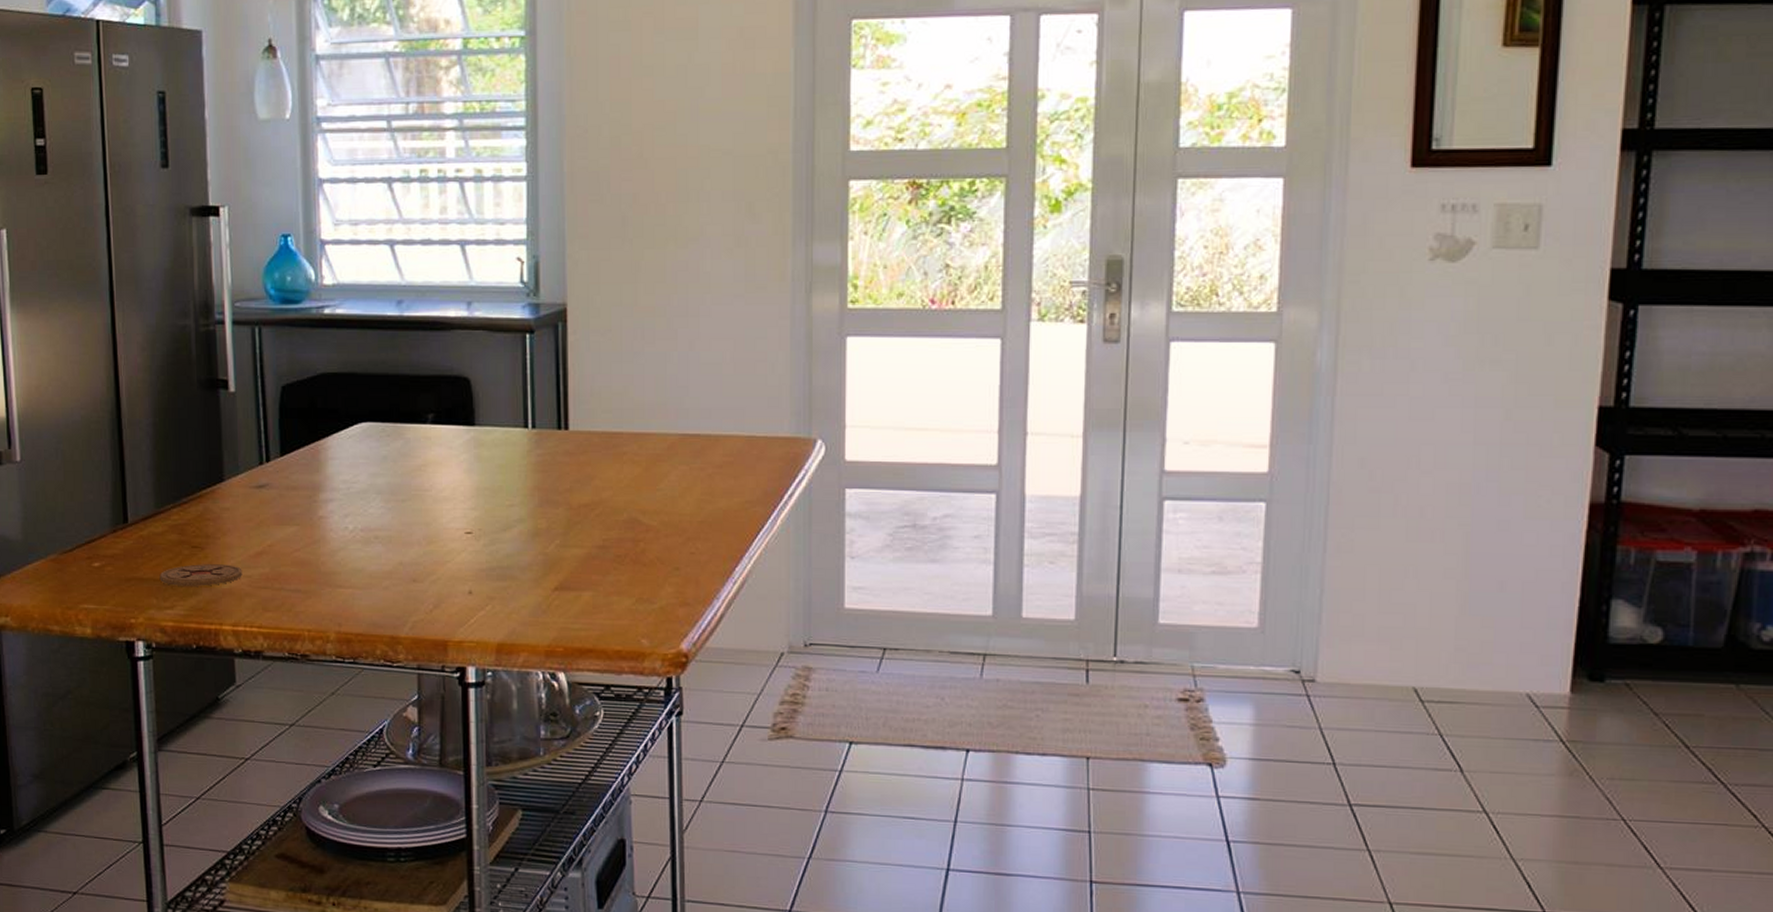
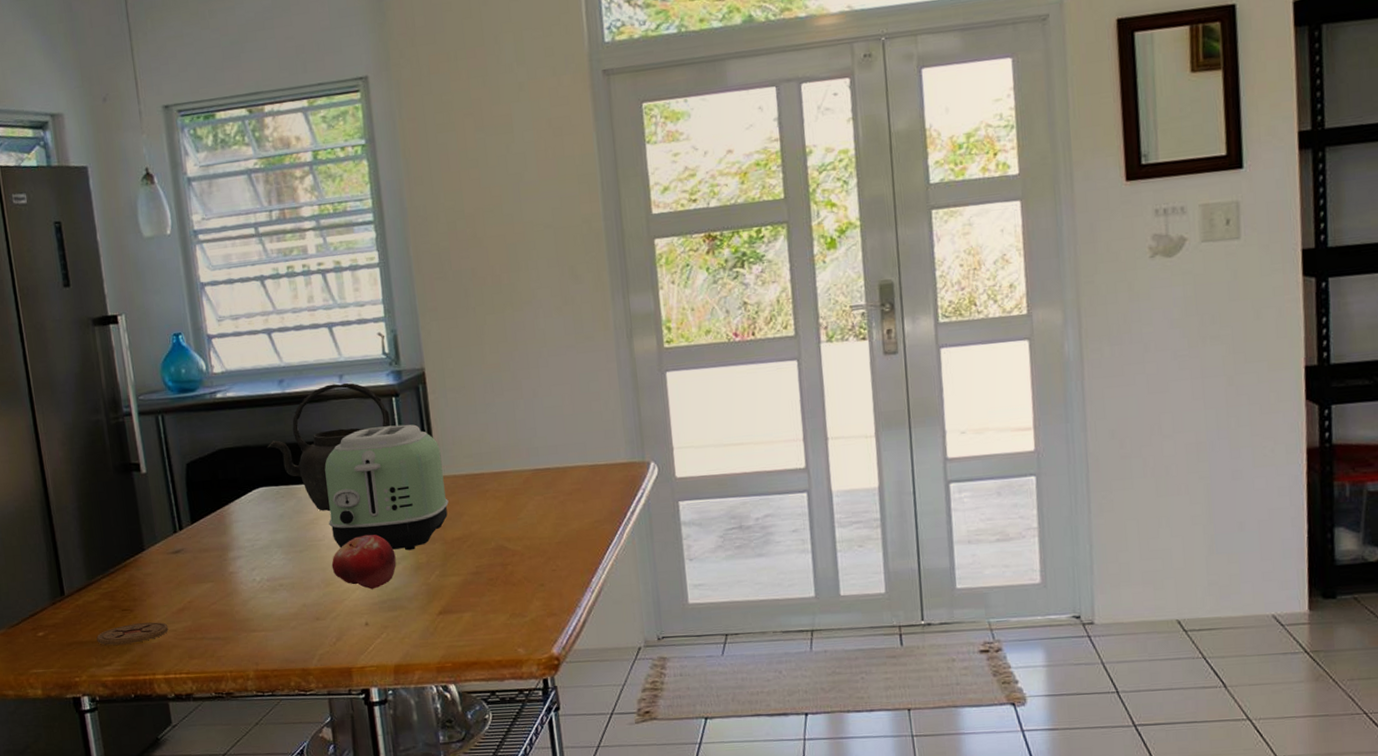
kettle: none [377,311,521,459] -> present [268,382,391,512]
fruit: none [437,489,511,553] -> present [331,534,396,589]
toaster: none [438,366,579,513] -> present [324,424,449,551]

